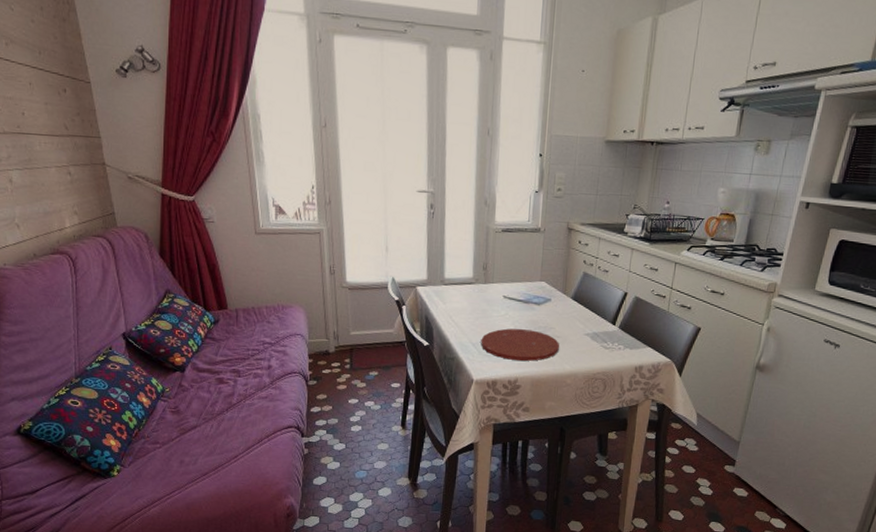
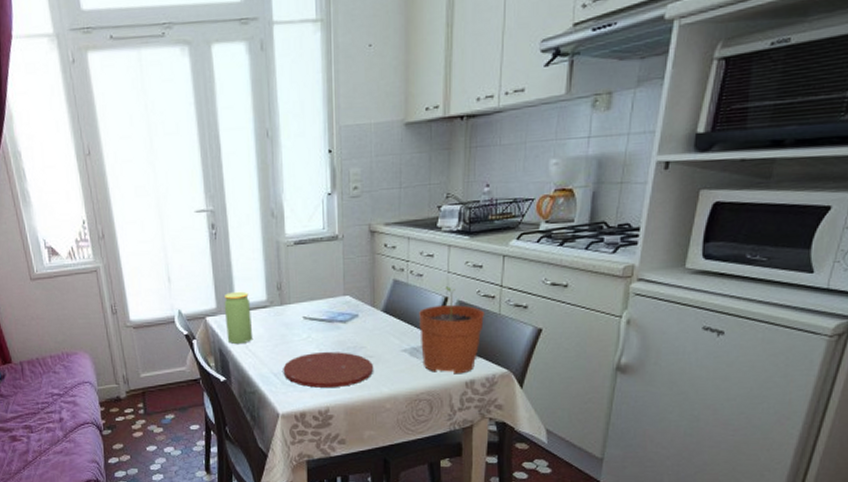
jar: none [434,266,458,314] -> present [224,291,252,344]
plant pot: none [601,283,657,360] -> present [419,286,485,375]

